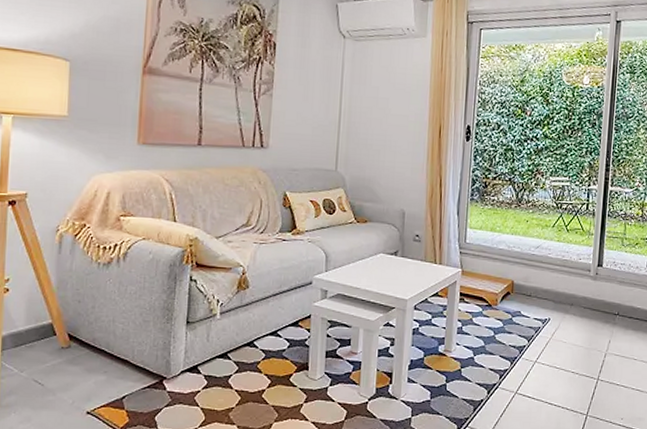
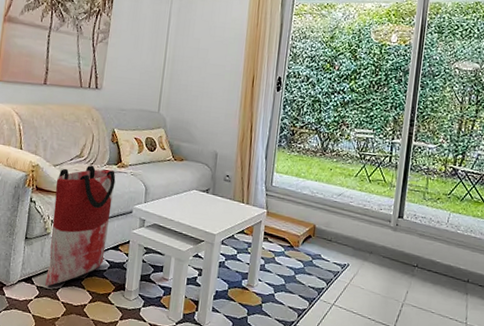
bag: none [214,234,291,374] -> present [45,165,116,286]

